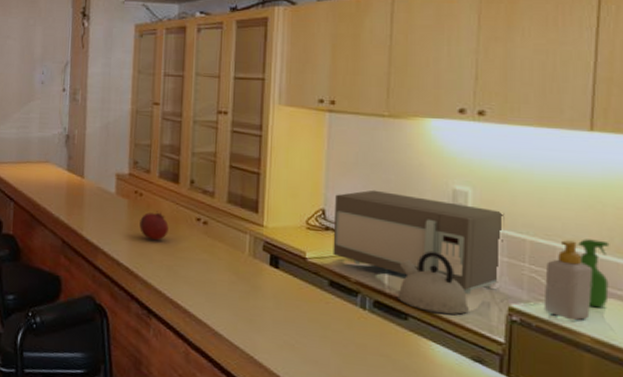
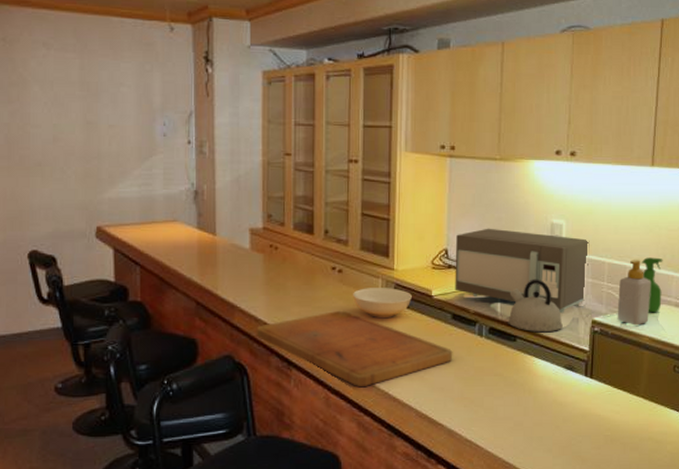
cutting board: none [117,263,330,347] -> present [256,310,453,388]
fruit: present [139,211,169,241] -> none [276,263,305,293]
bowl: none [218,242,283,277] -> present [353,288,412,319]

